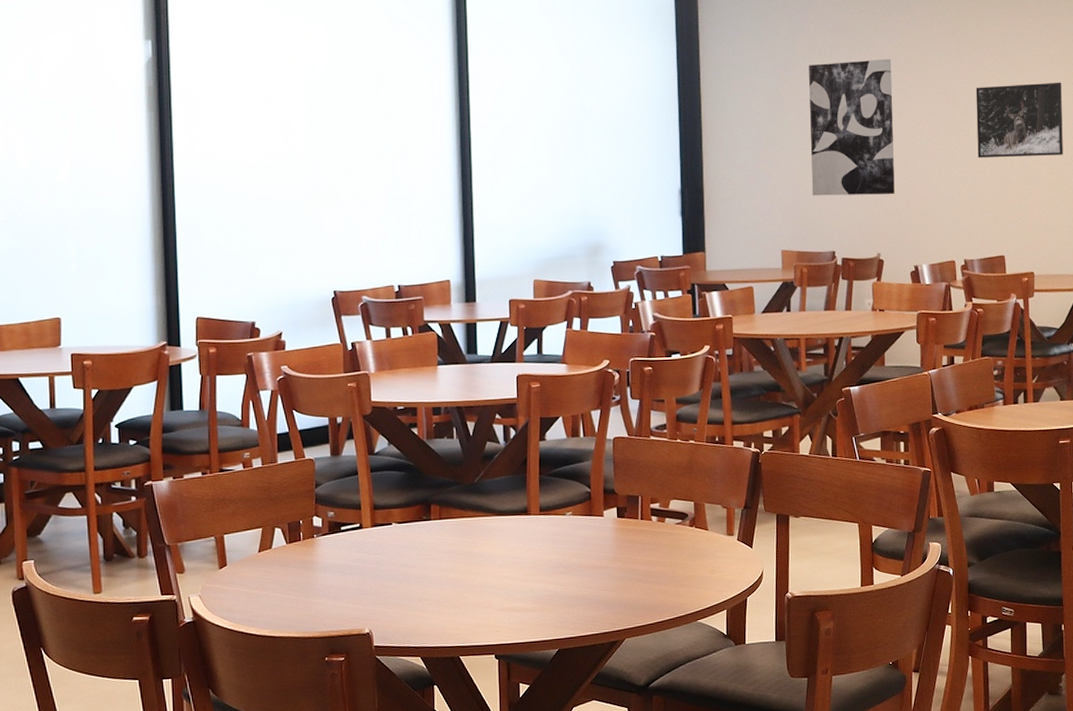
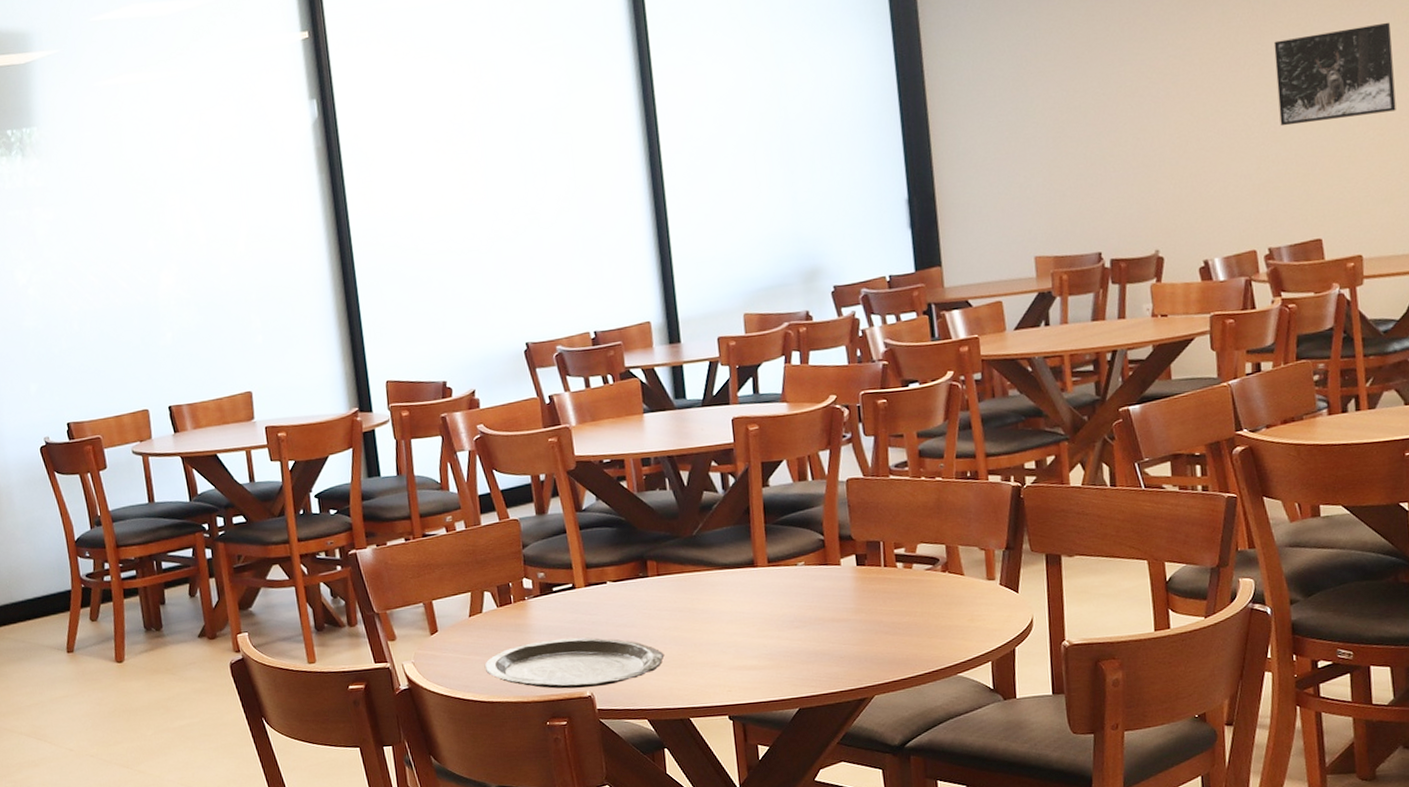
plate: none [269,576,441,626] -> present [484,637,665,689]
wall art: present [809,58,895,196] -> none [1056,20,1174,191]

